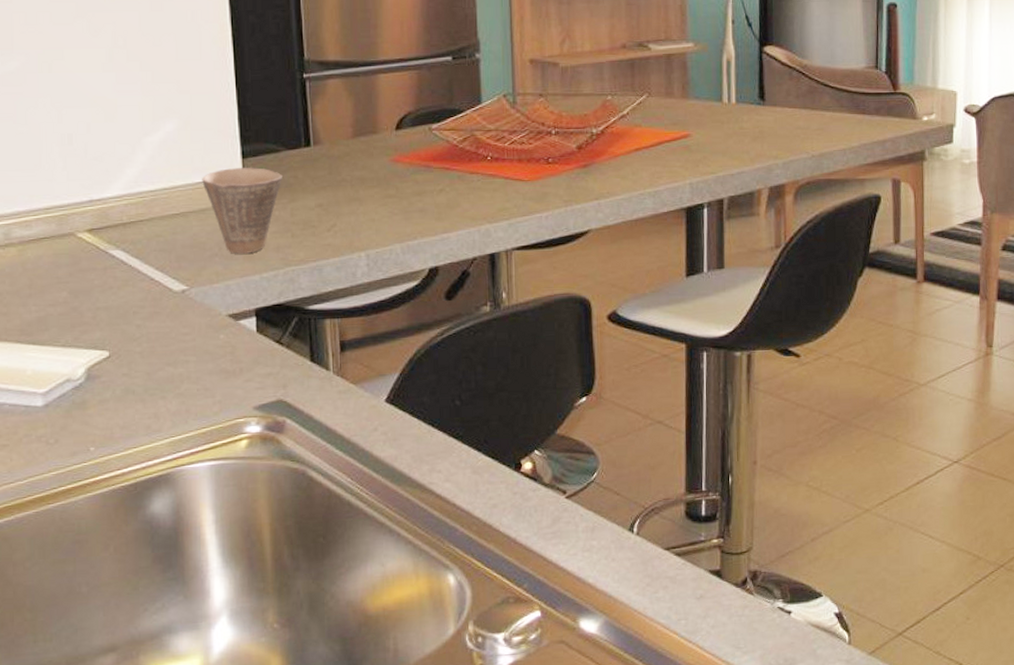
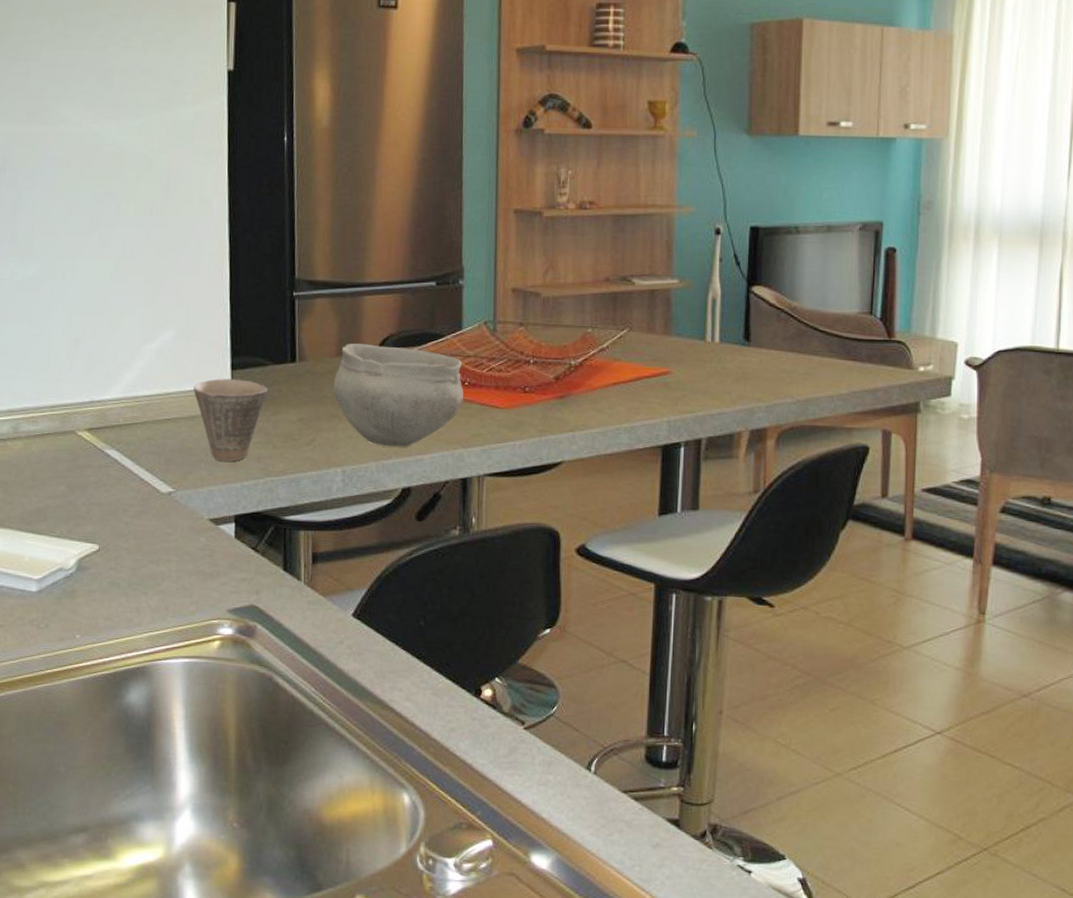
bowl: none [351,124,486,227] -> present [333,344,463,447]

